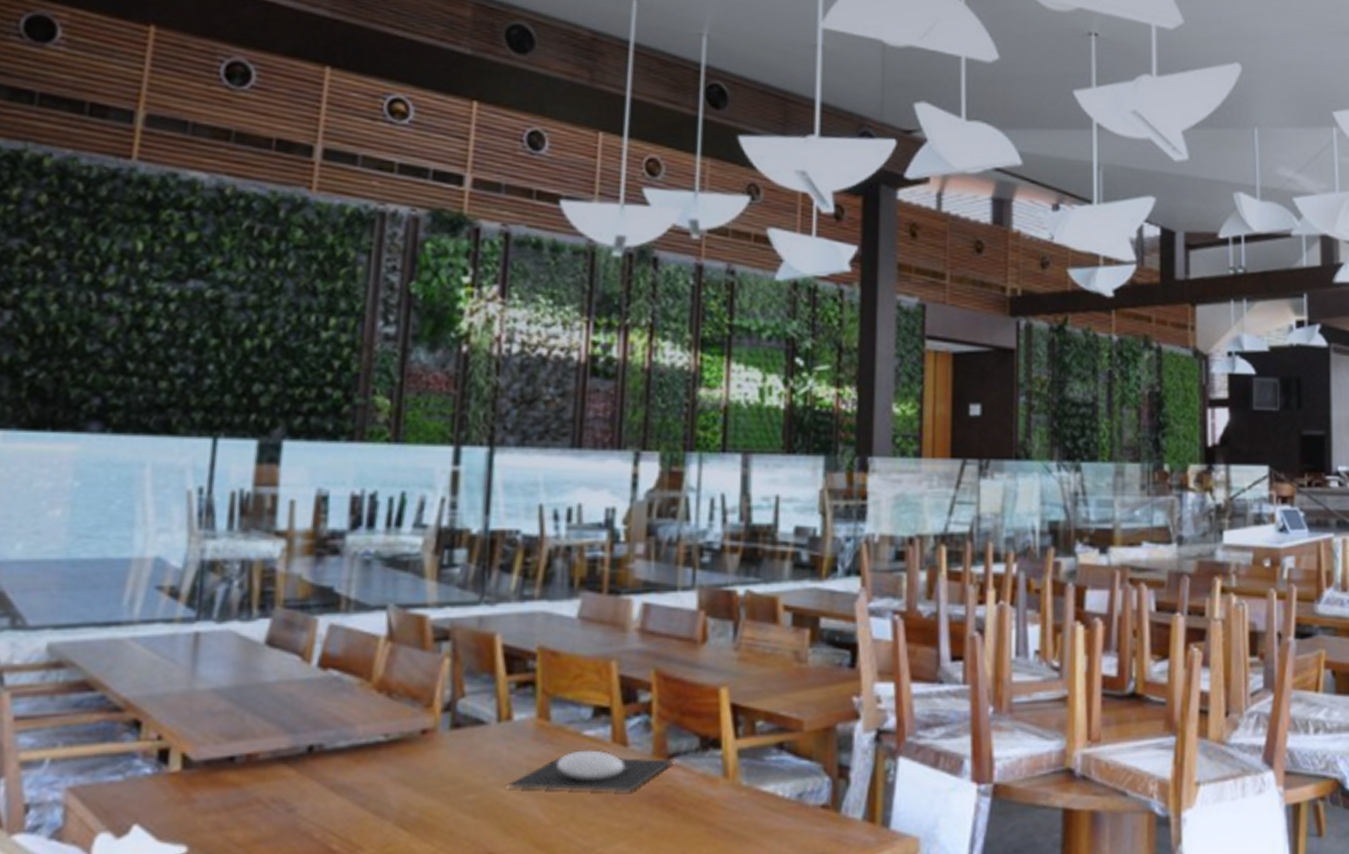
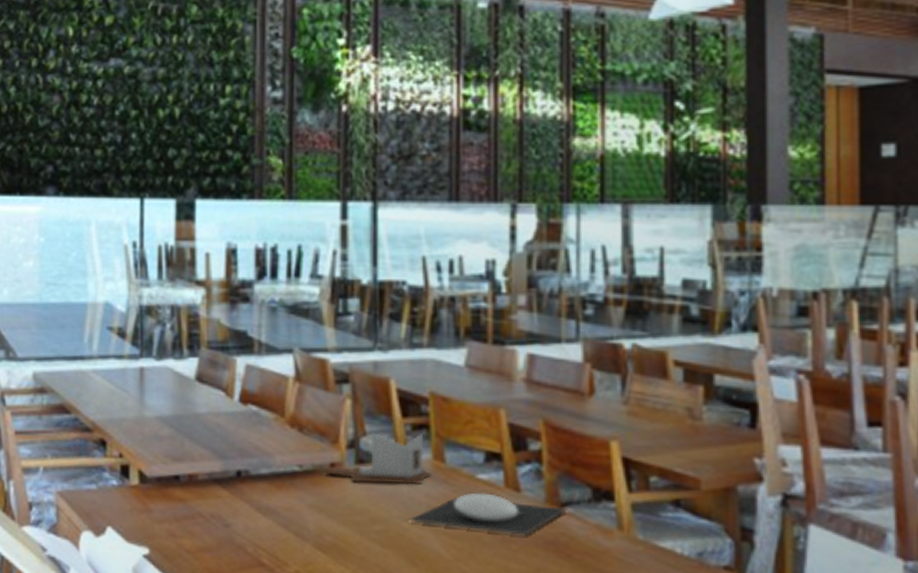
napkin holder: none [415,691,535,750] -> present [326,433,432,485]

